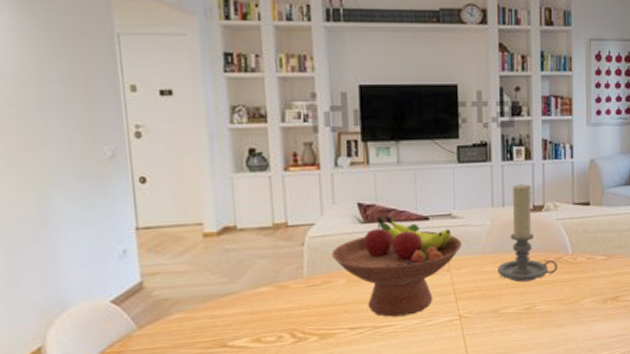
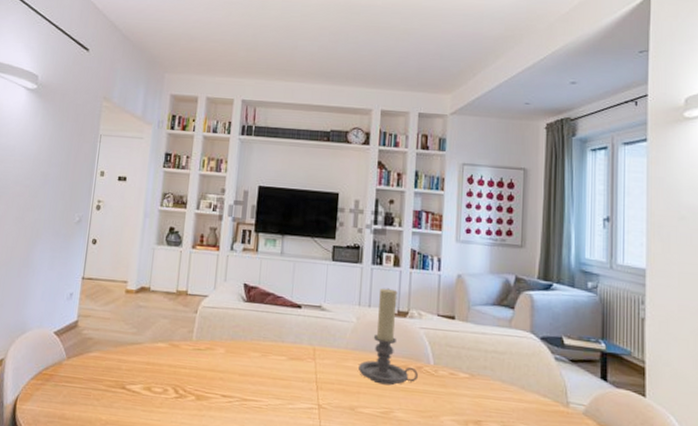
fruit bowl: present [331,215,462,317] -> none [217,298,329,395]

